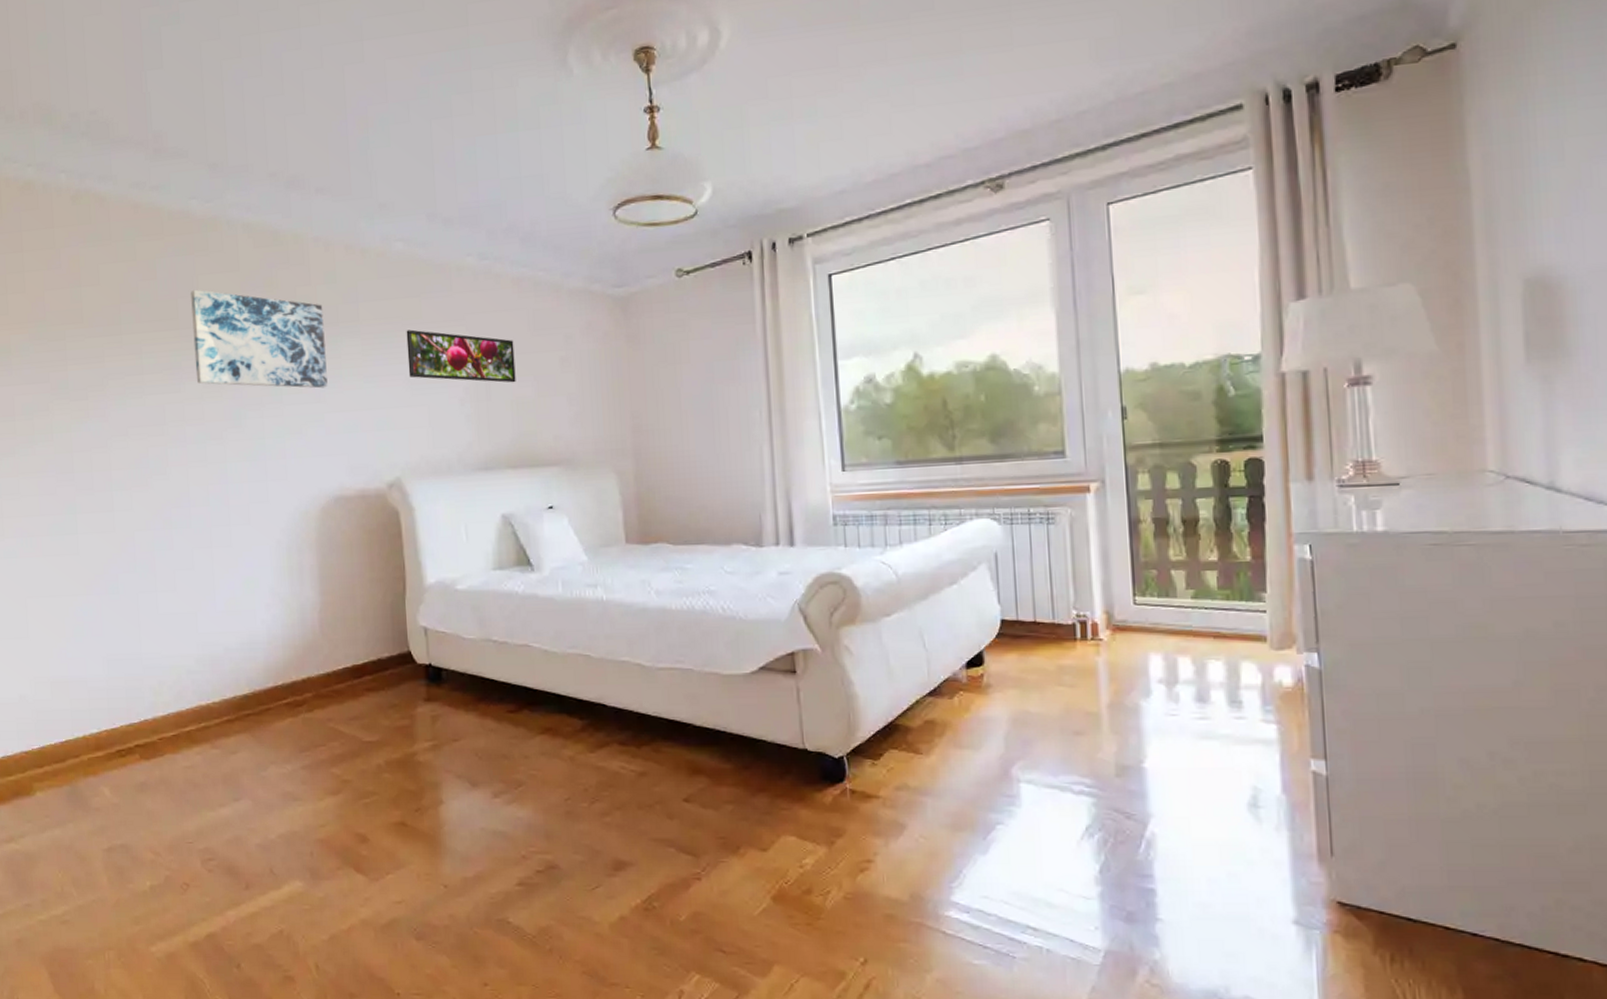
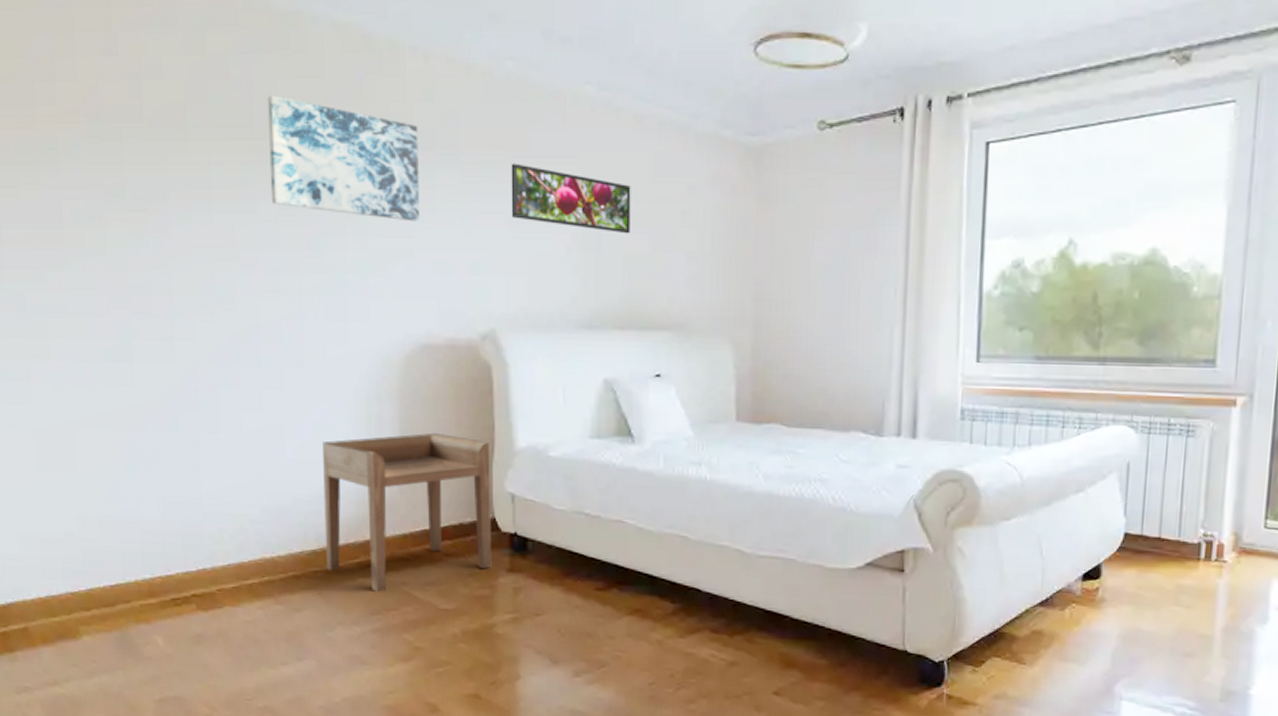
side table: none [250,576,410,730] -> present [323,432,492,592]

